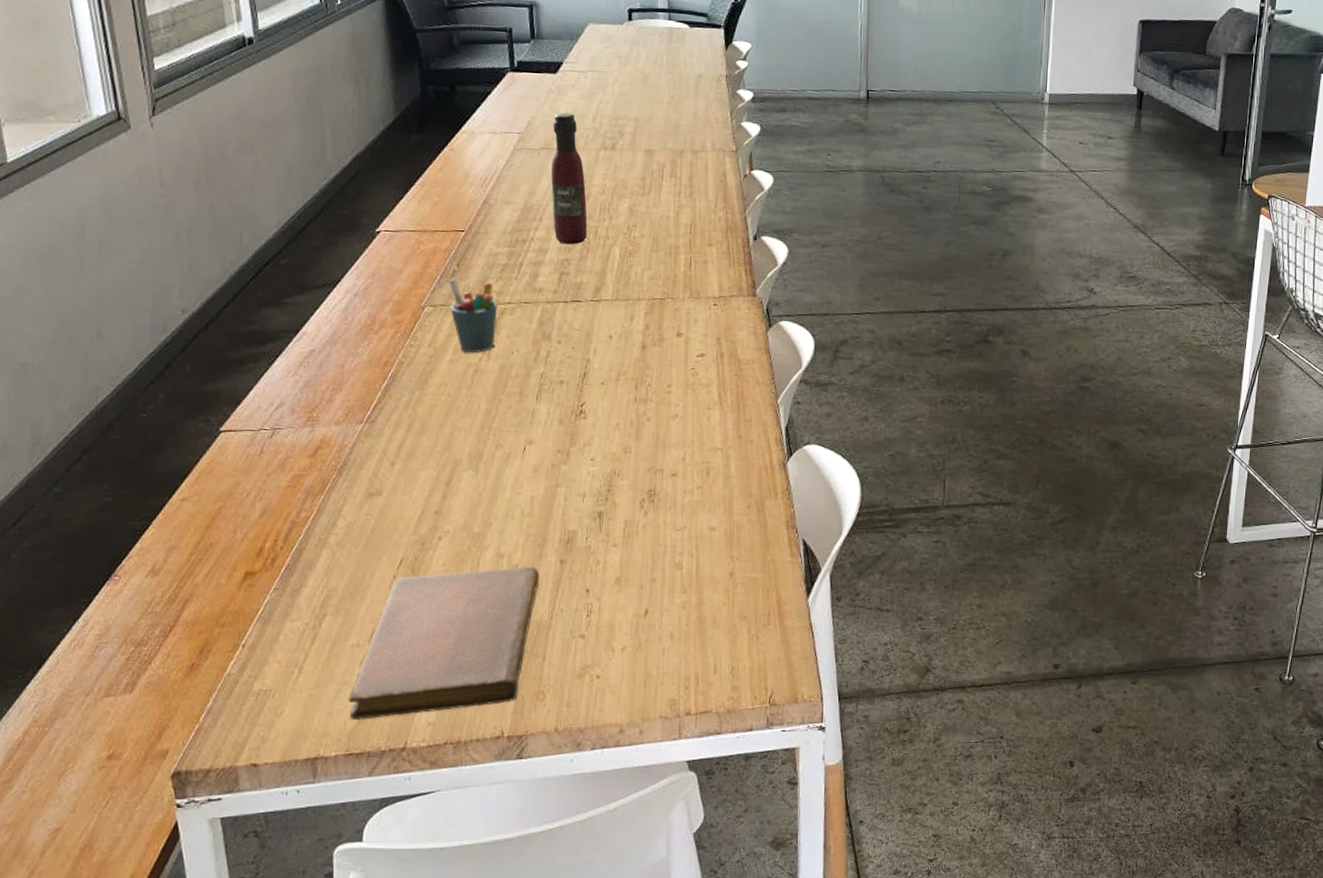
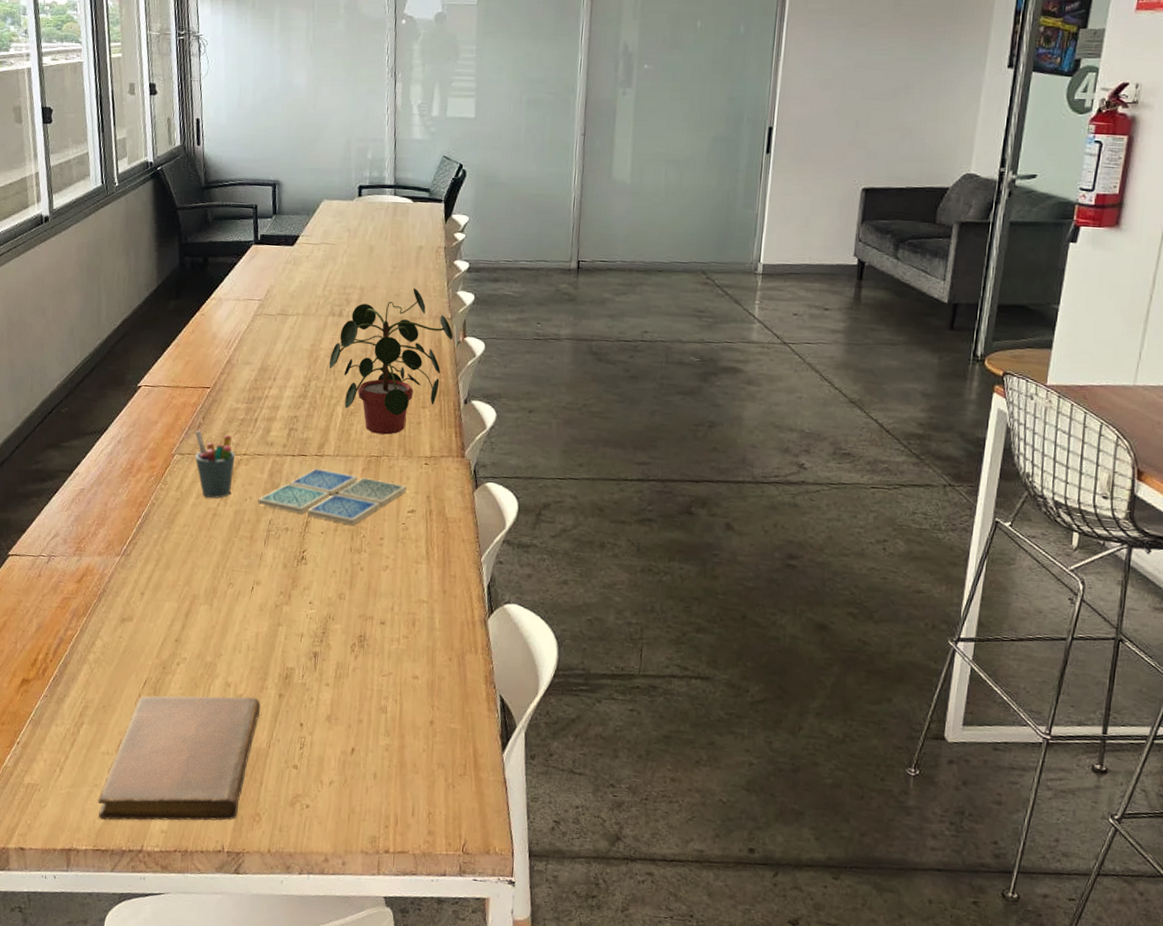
drink coaster: none [526,315,695,374] -> present [258,468,407,525]
wine bottle: present [551,113,587,245] -> none [285,282,315,403]
potted plant: none [602,118,739,276] -> present [329,287,454,435]

